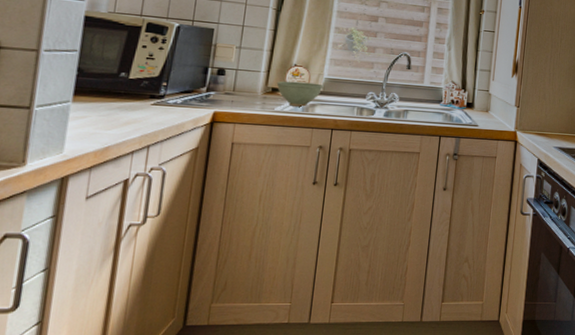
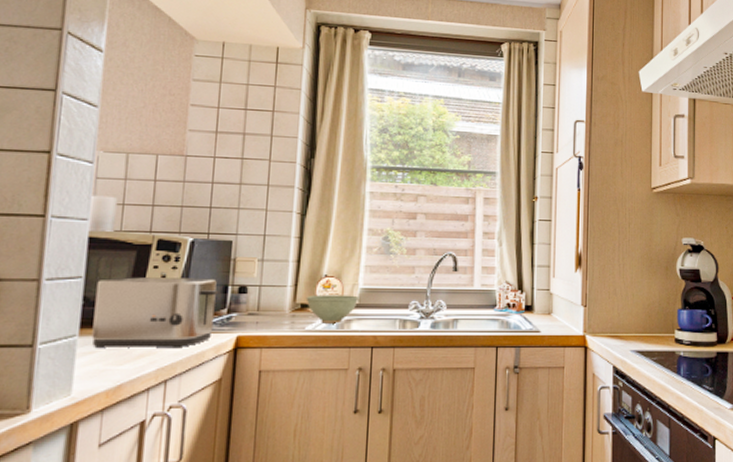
toaster: none [84,53,200,118] -> present [92,277,219,347]

